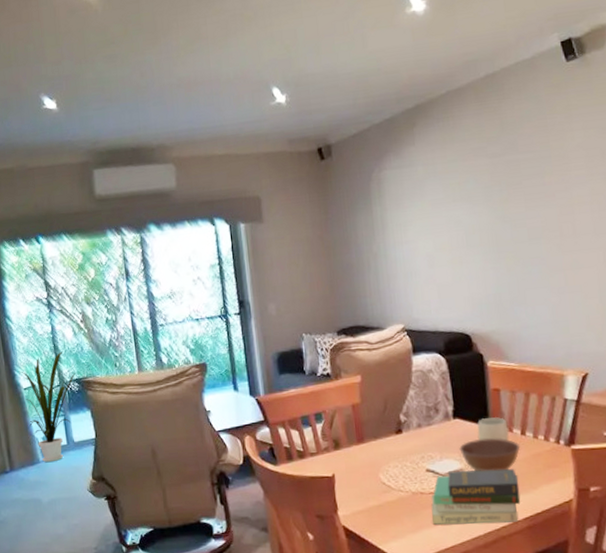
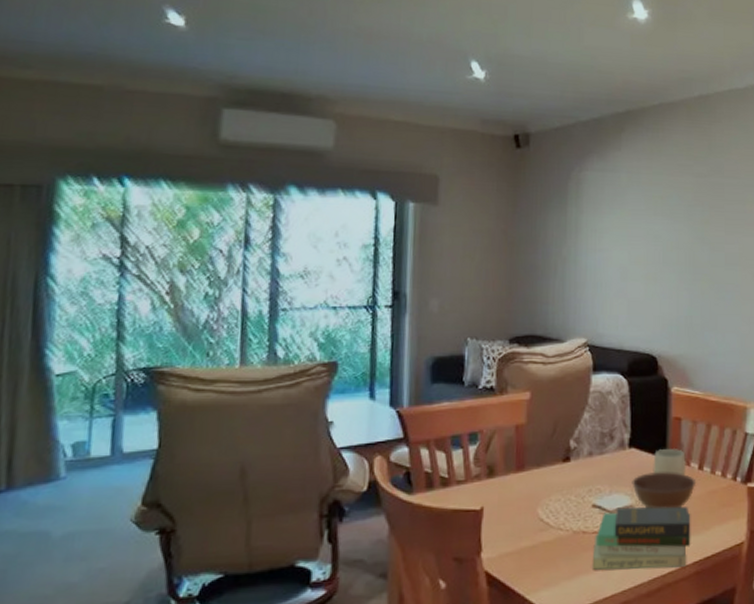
house plant: present [18,351,76,463] -> none [52,329,144,480]

